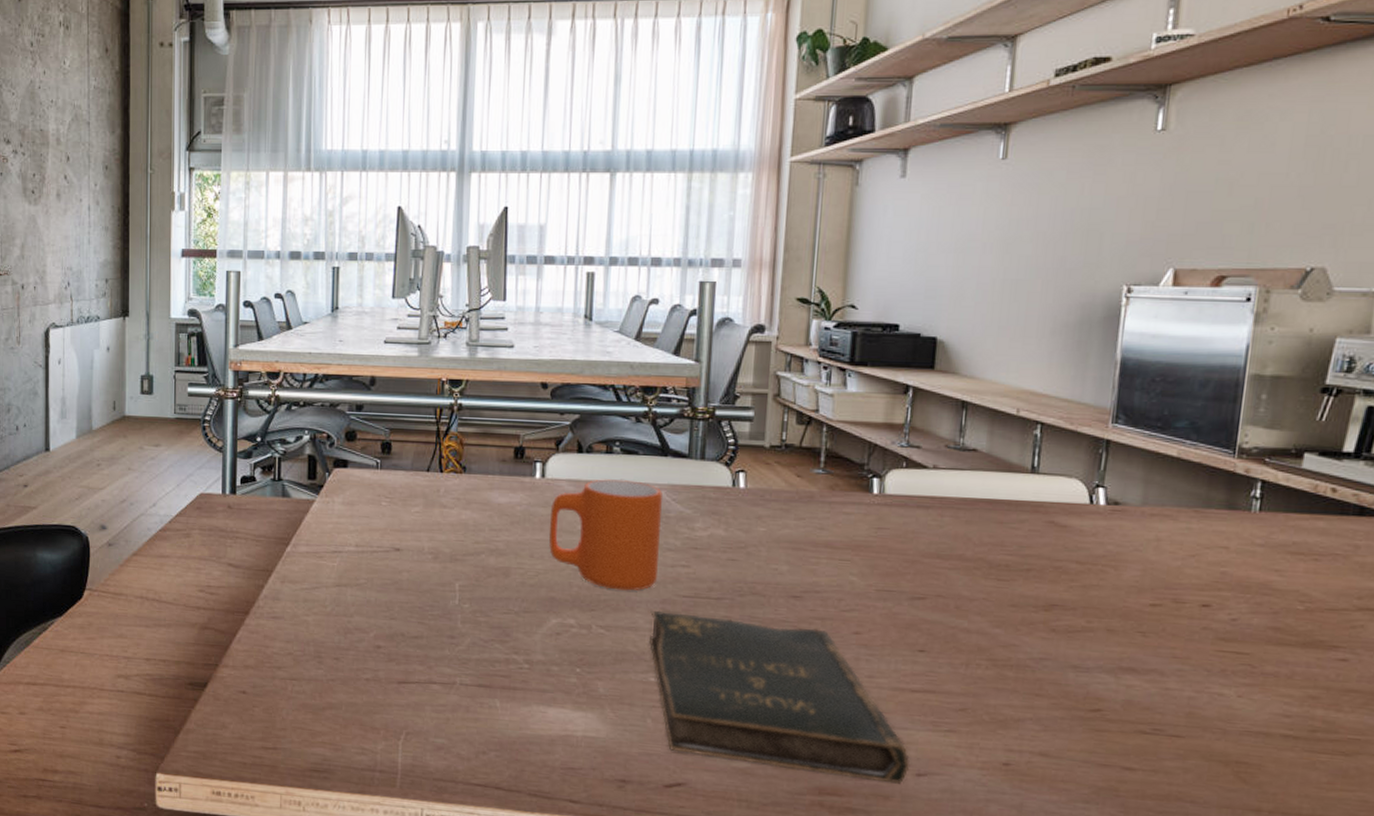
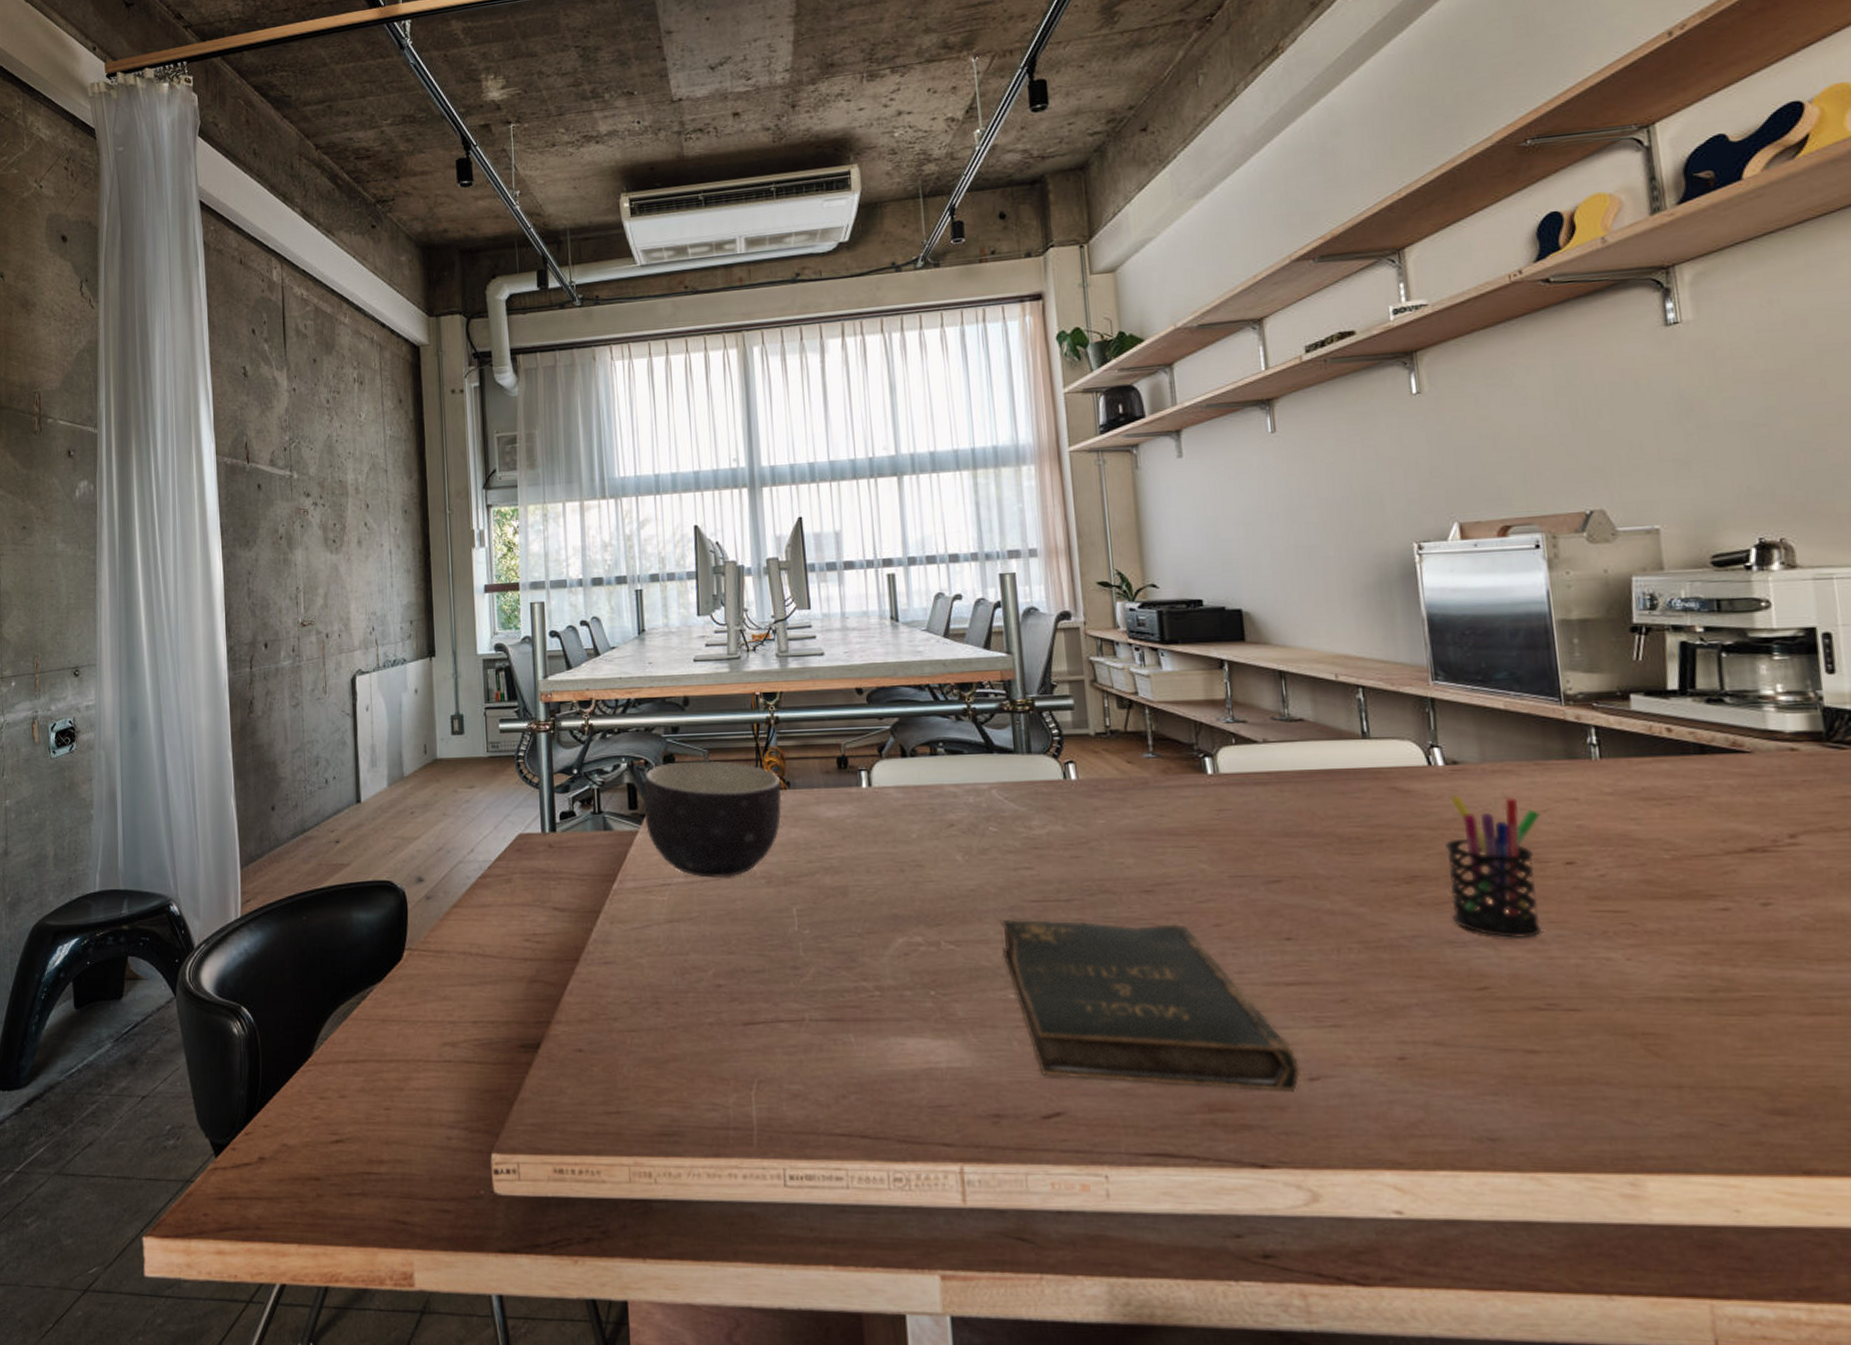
bowl: none [322,439,458,550] -> present [644,760,782,878]
mug: present [549,479,662,591] -> none [881,781,1001,901]
pen holder: none [1082,533,1188,669] -> present [1445,794,1541,938]

